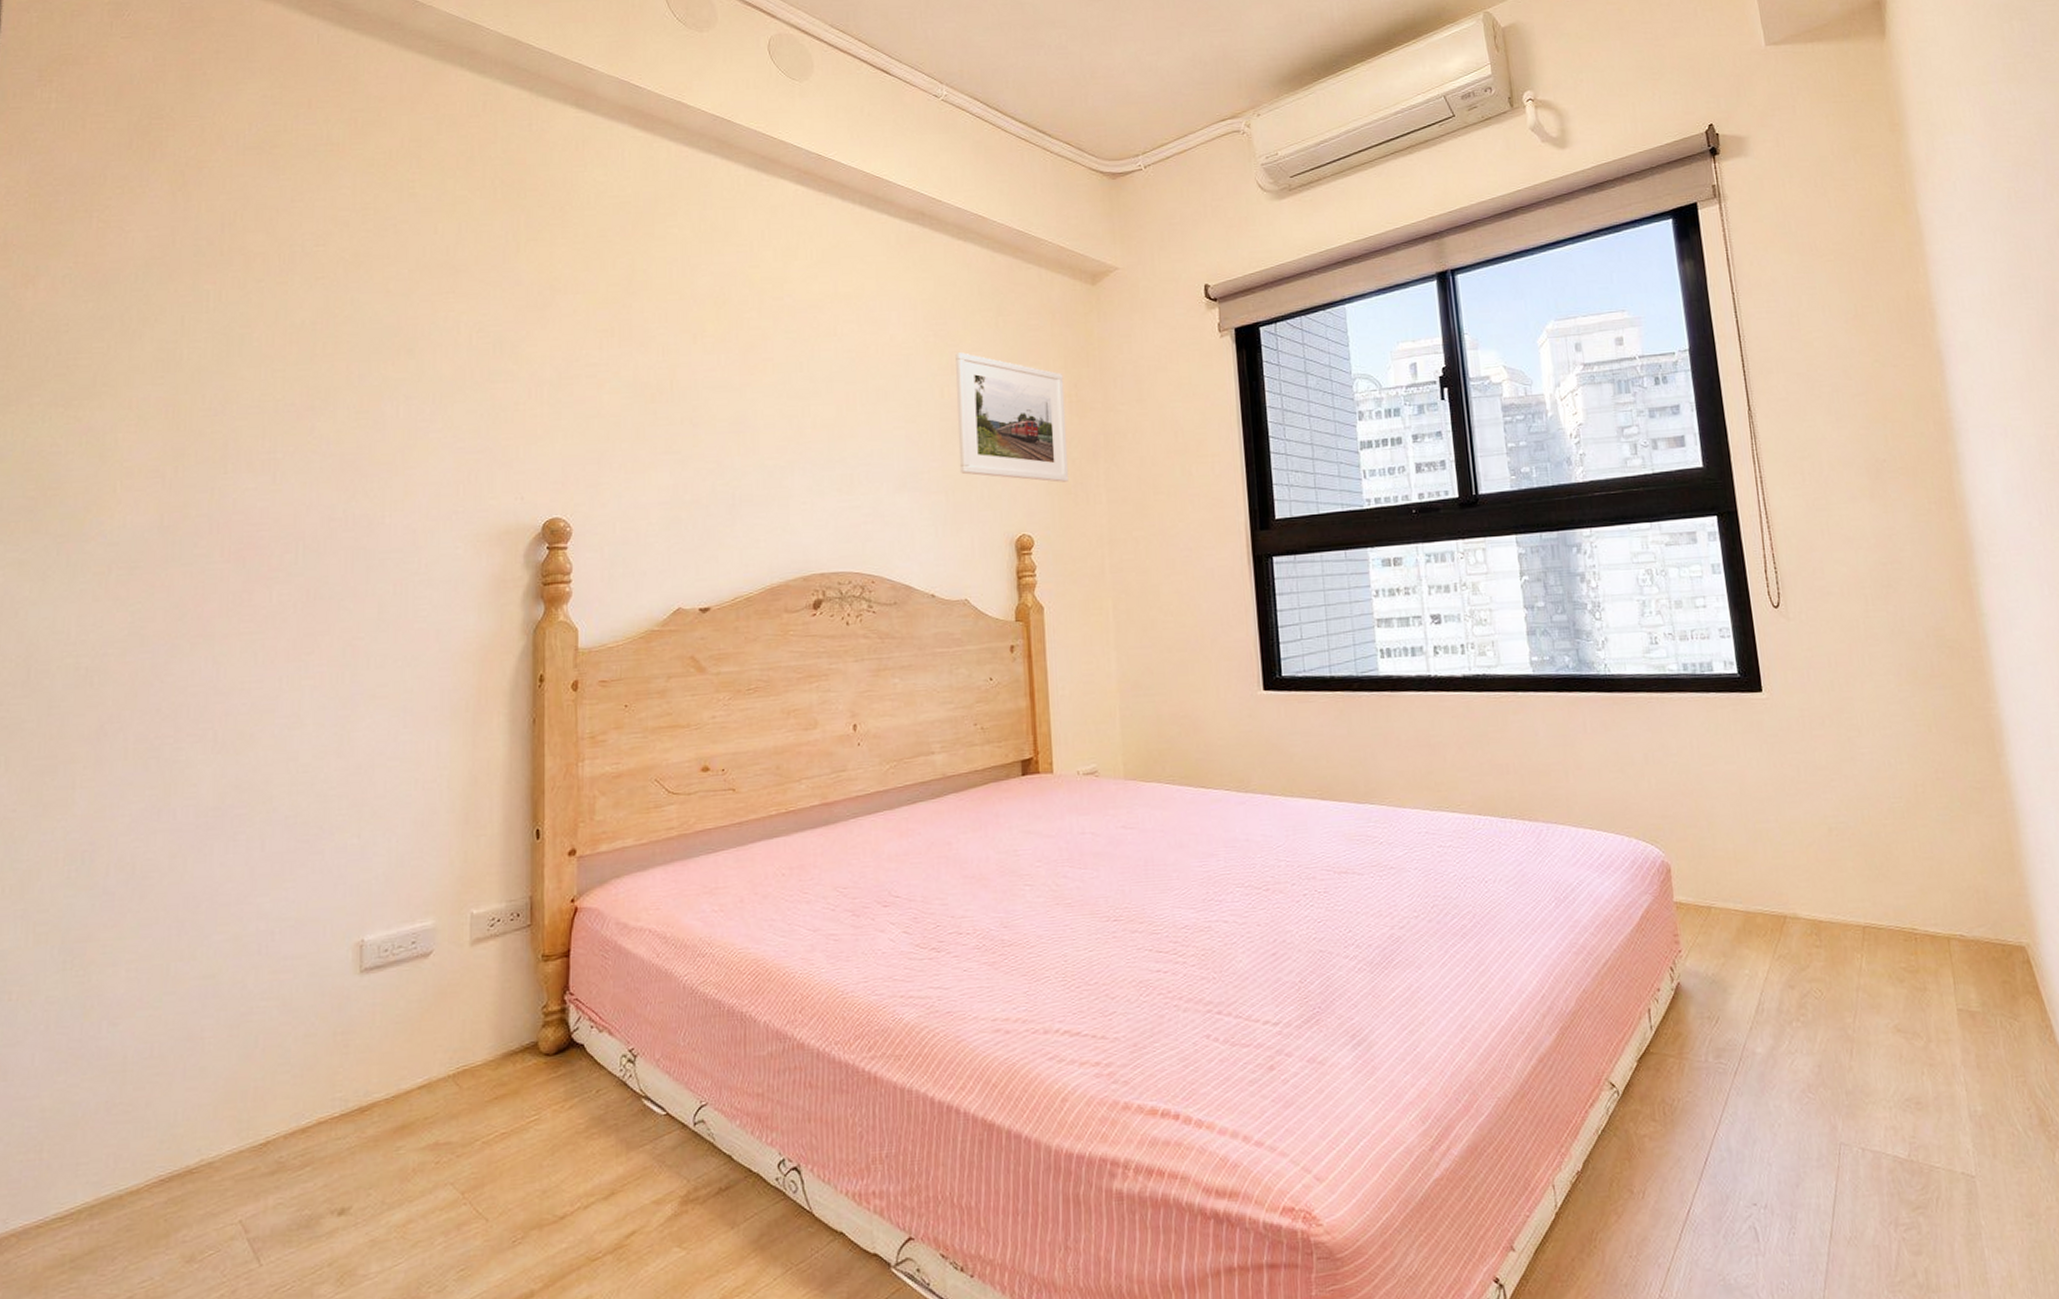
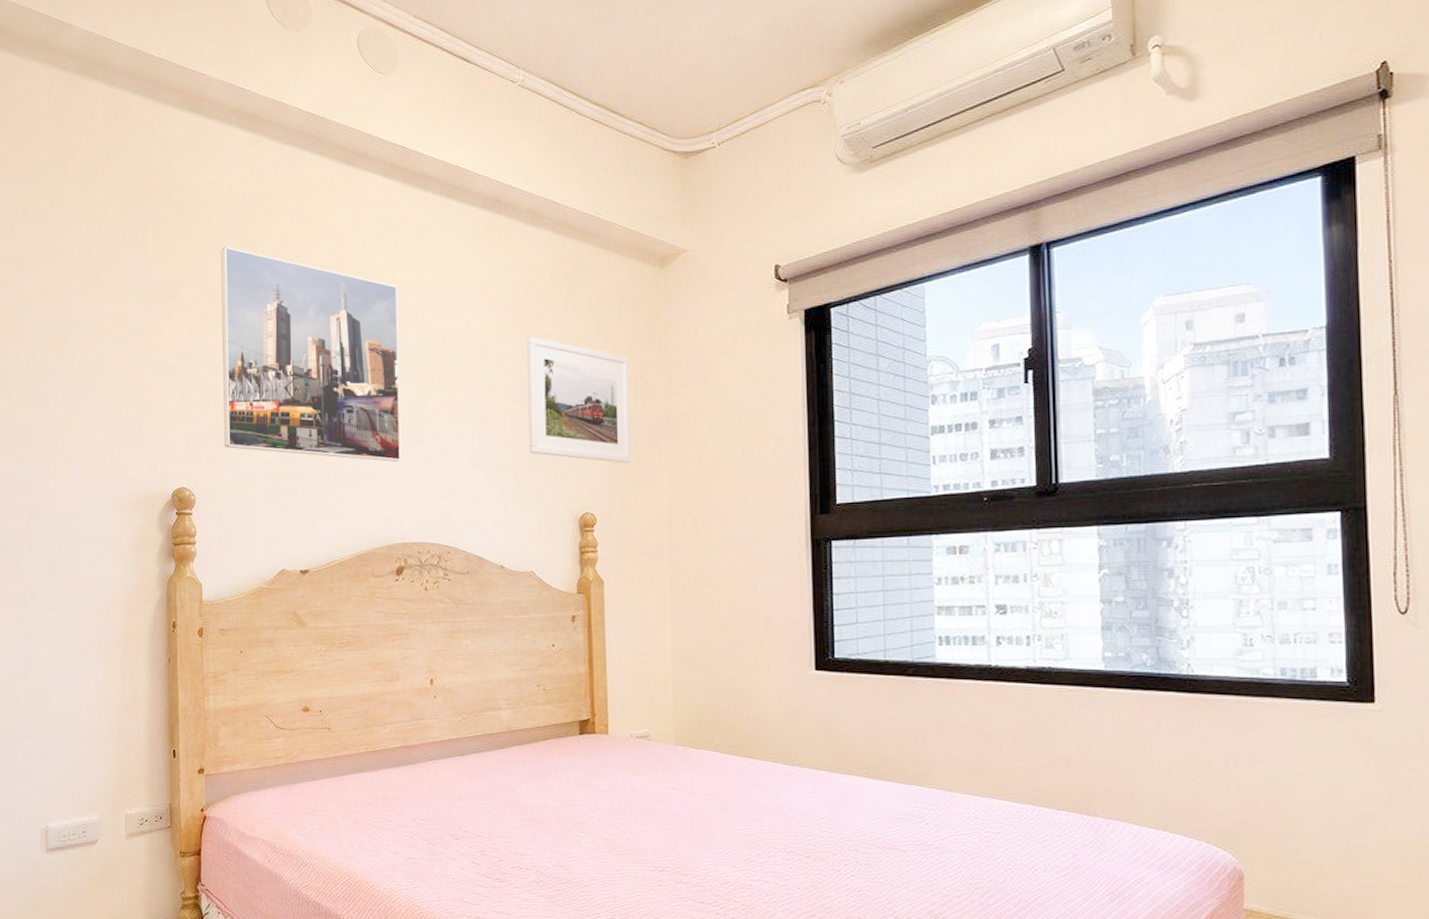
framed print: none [608,251,818,485] -> present [221,246,401,462]

